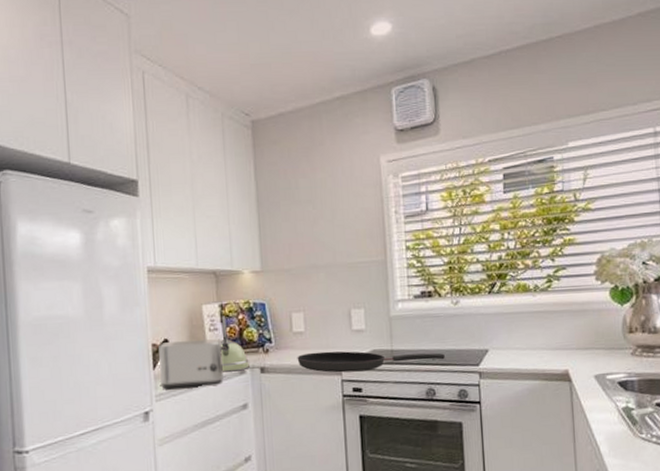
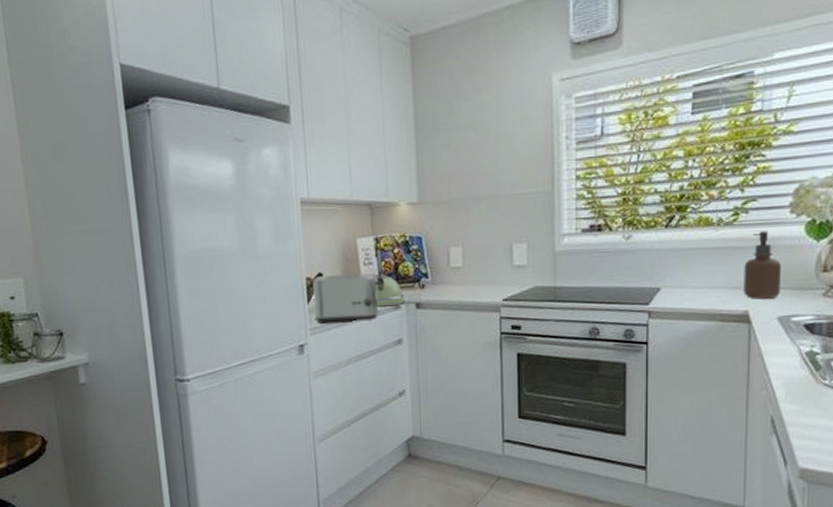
frying pan: present [297,351,445,373] -> none [454,287,612,310]
soap dispenser: none [561,296,594,359] -> present [743,231,781,299]

